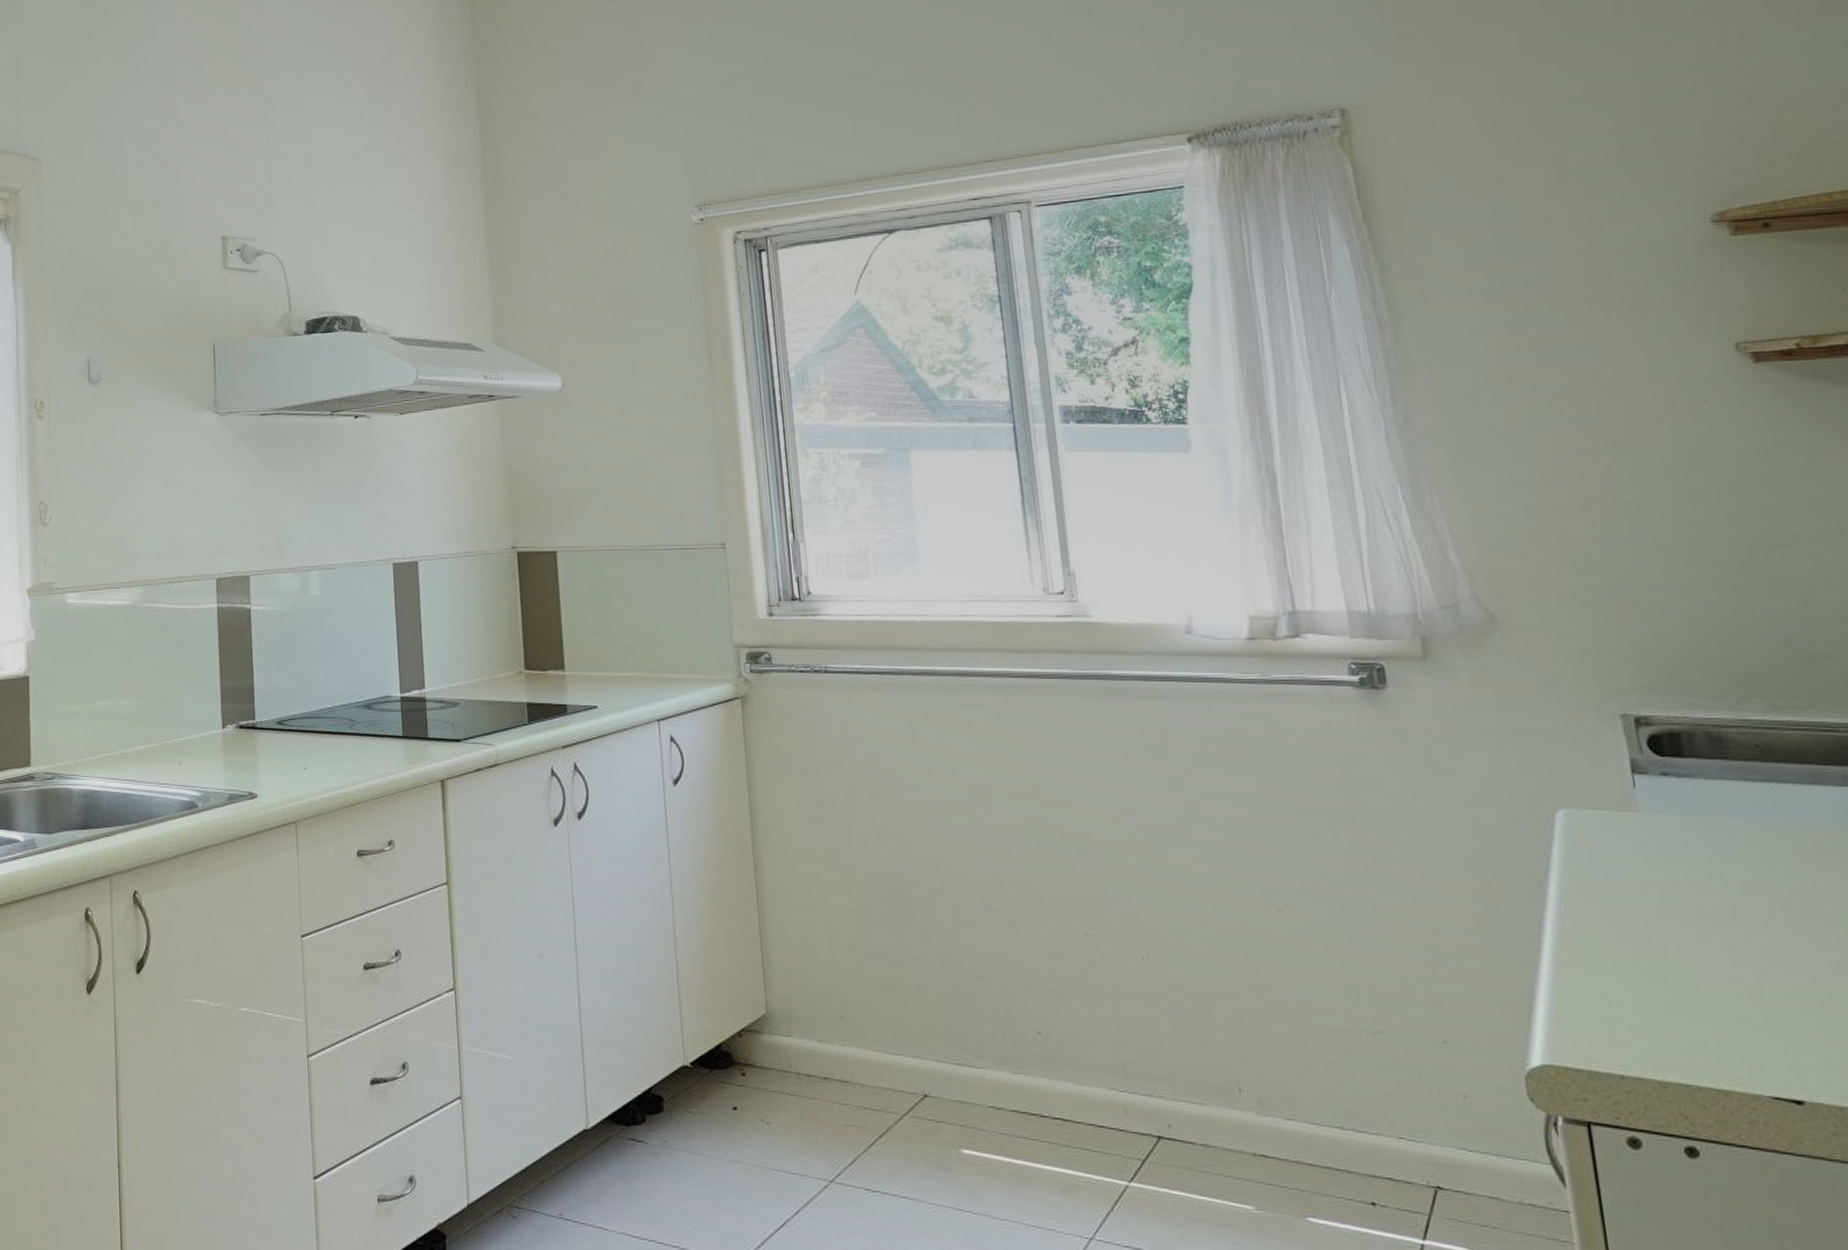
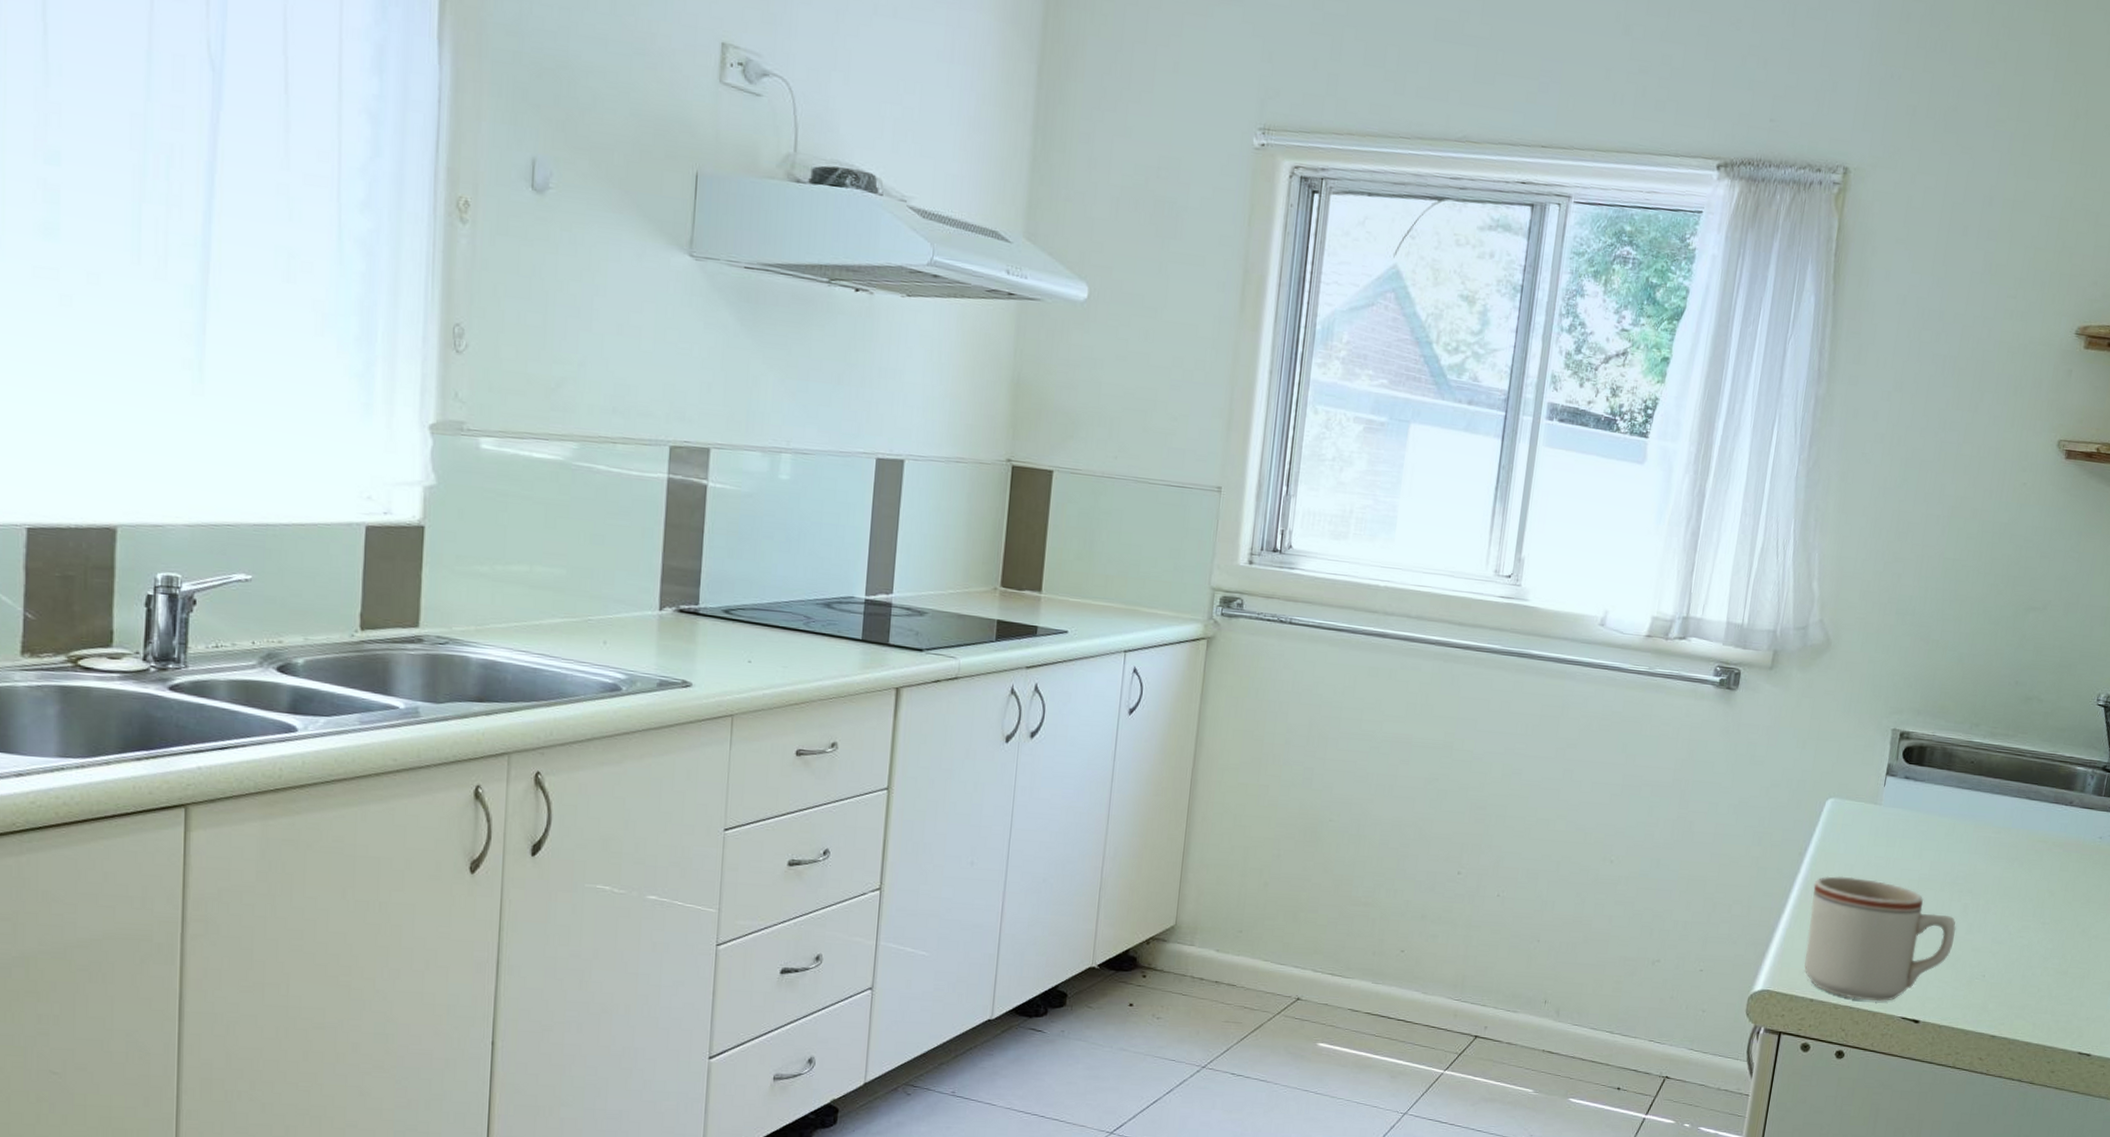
mug: none [1573,907,1819,1076] -> present [1804,875,1957,1002]

